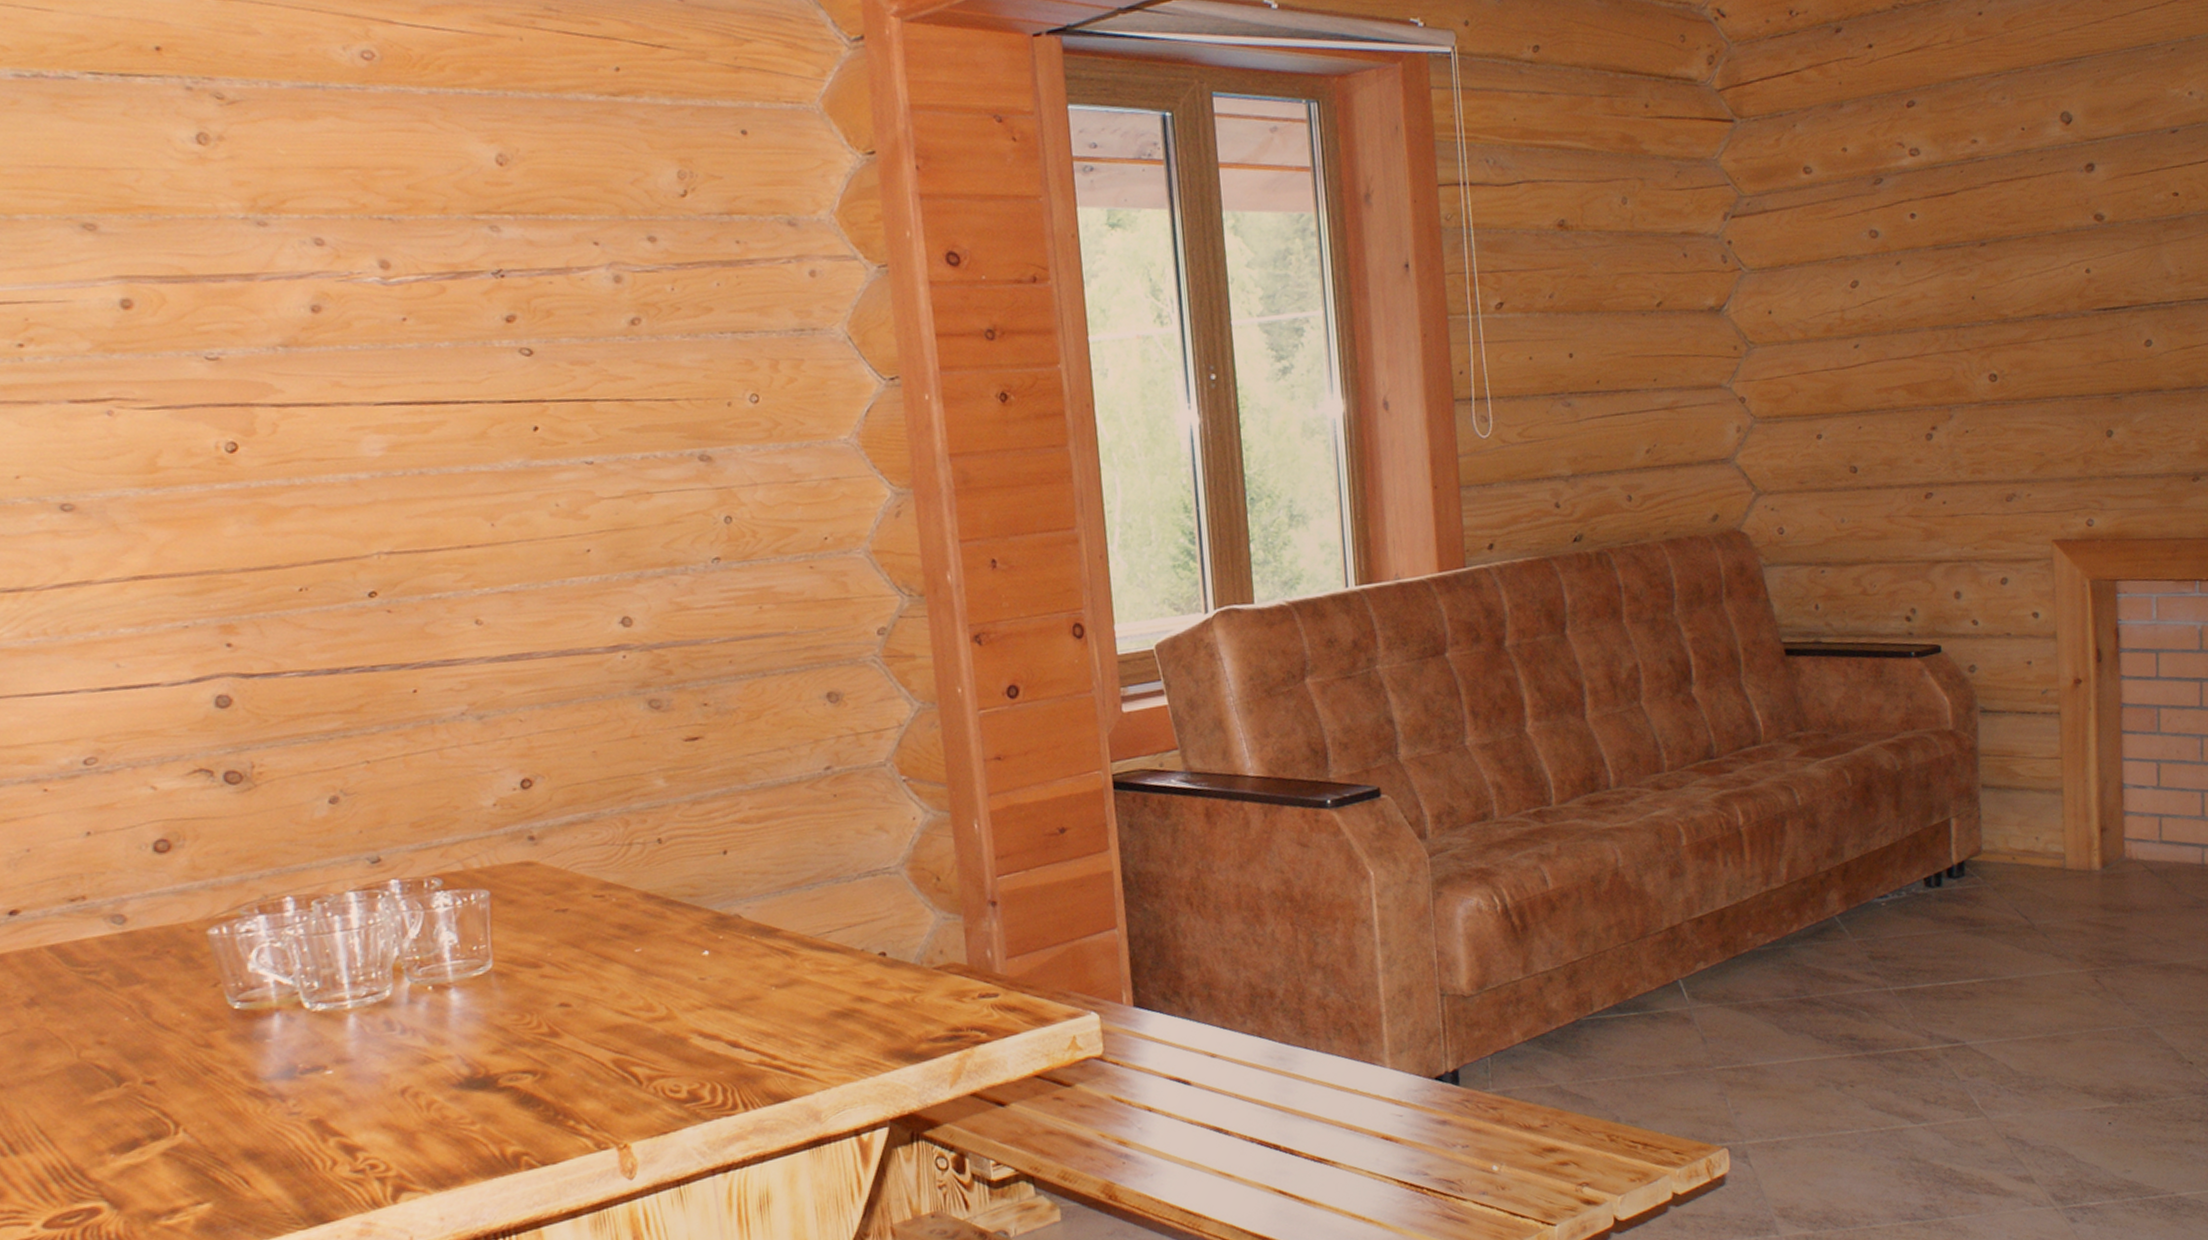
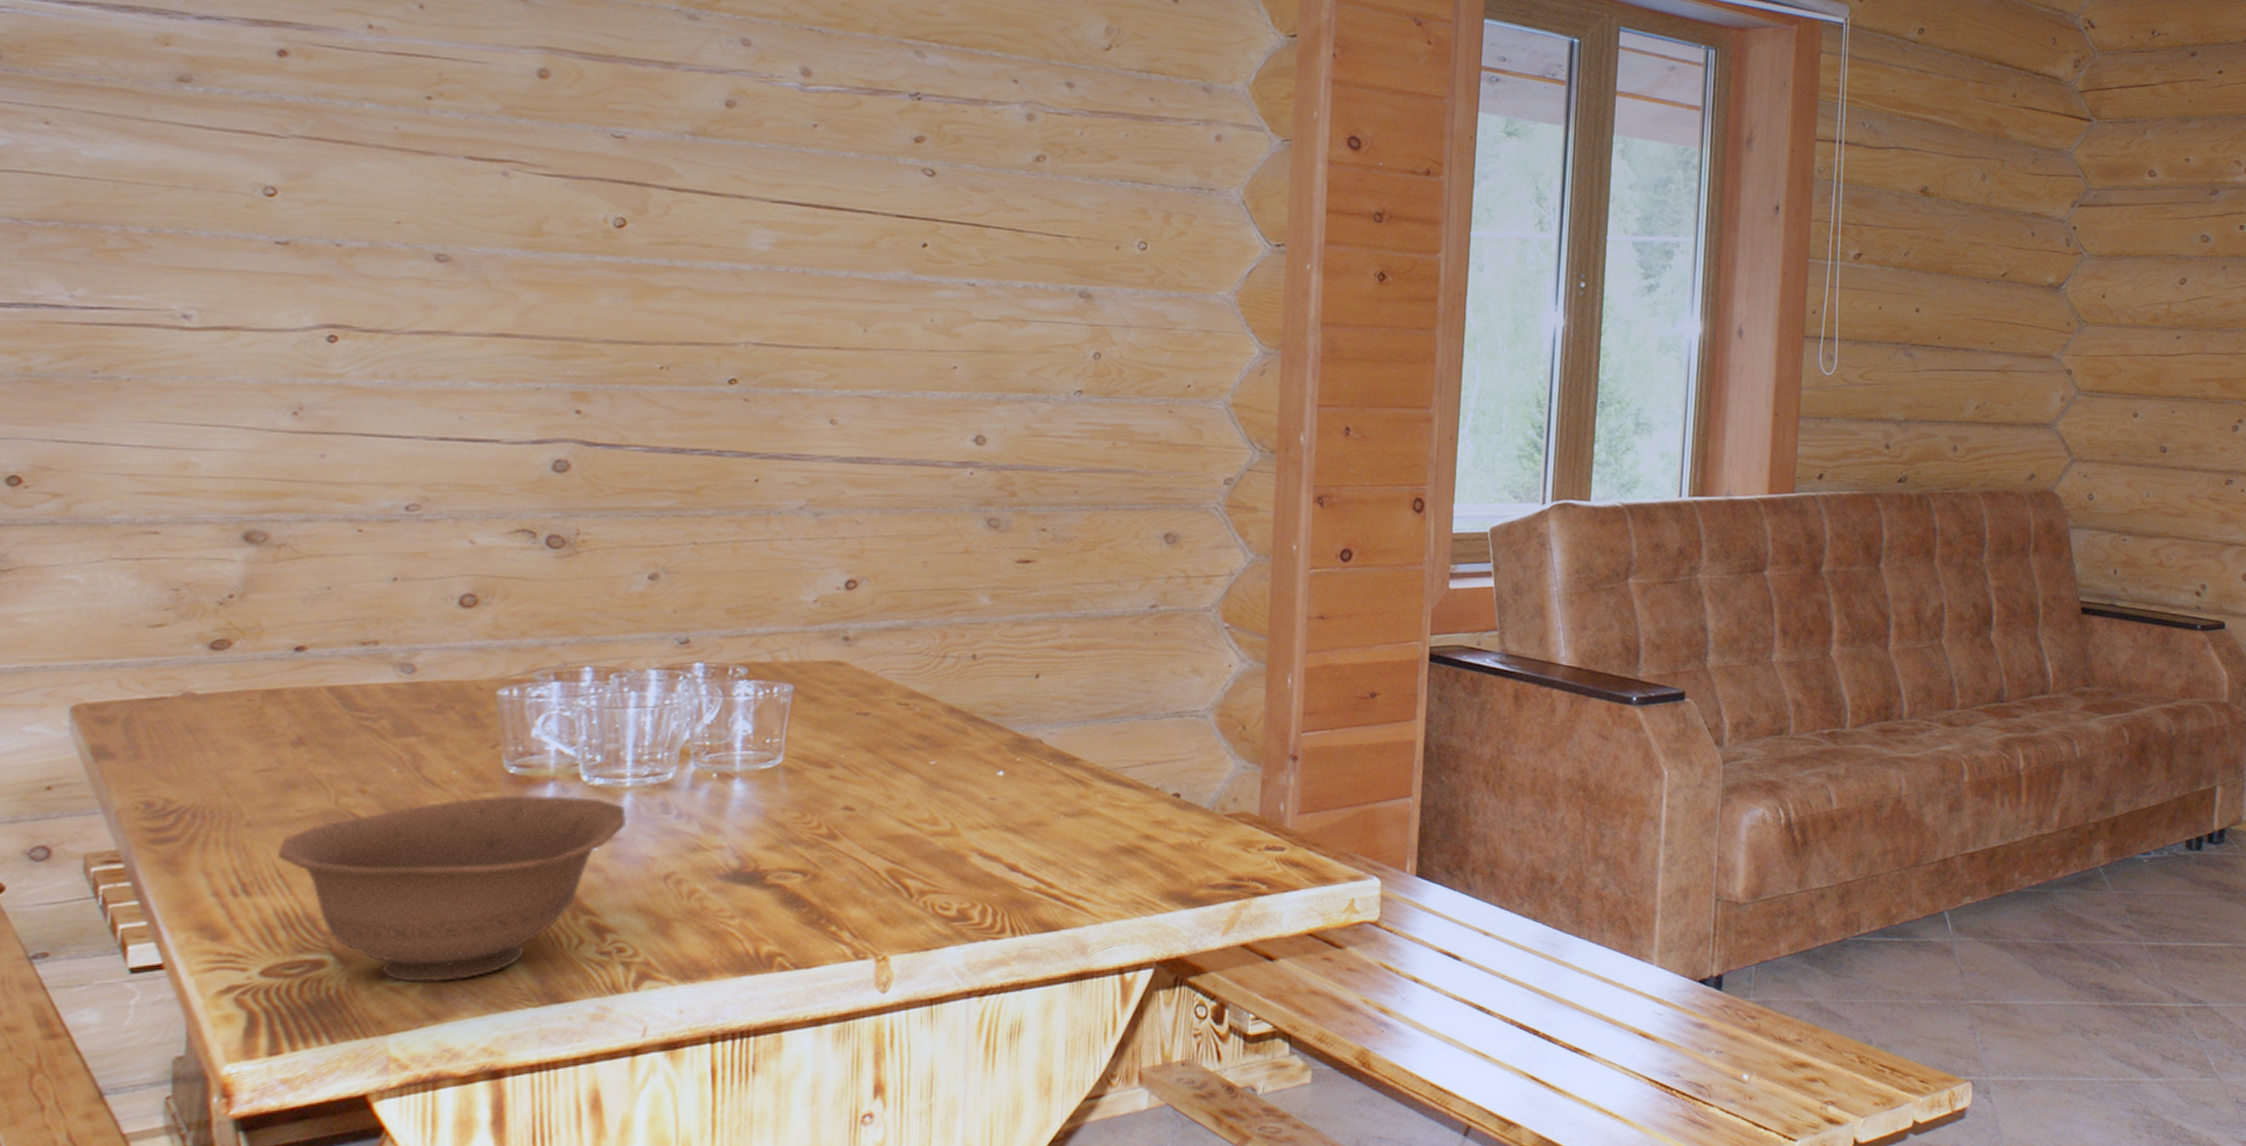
bowl: none [34,1023,355,1219] -> present [278,796,626,982]

